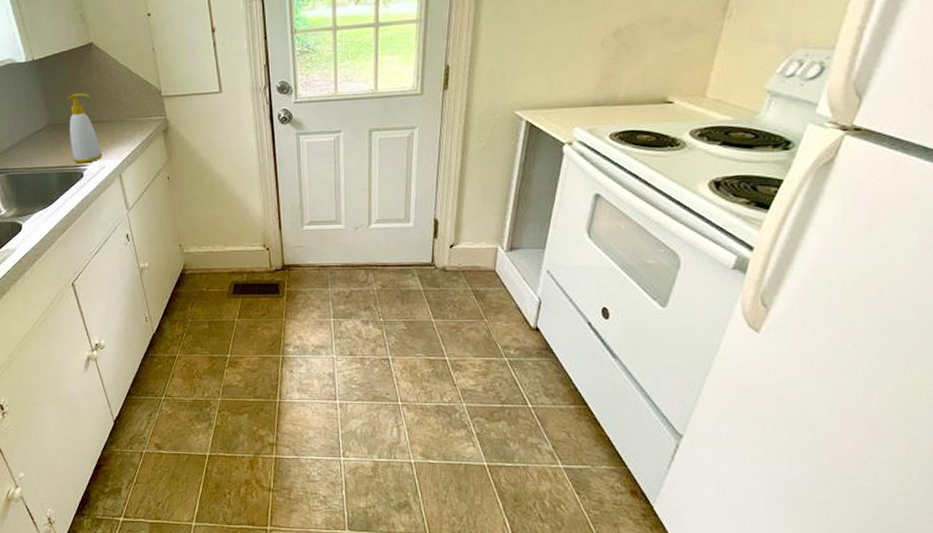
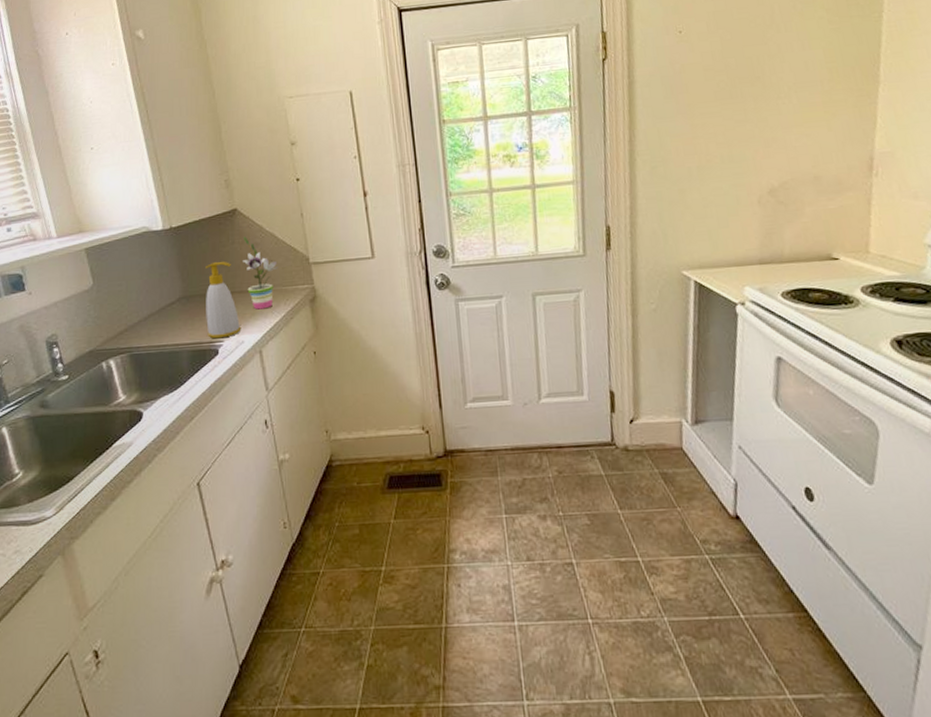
potted plant: none [100,70,133,138] -> present [243,236,278,310]

